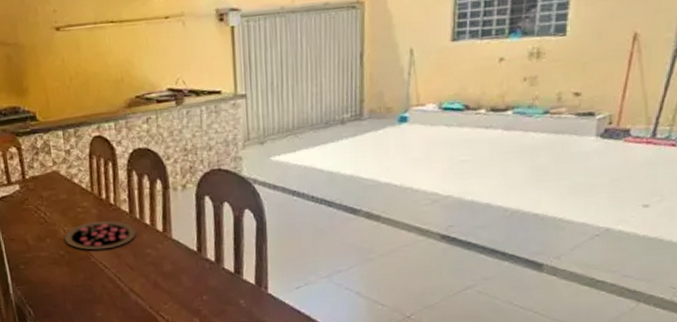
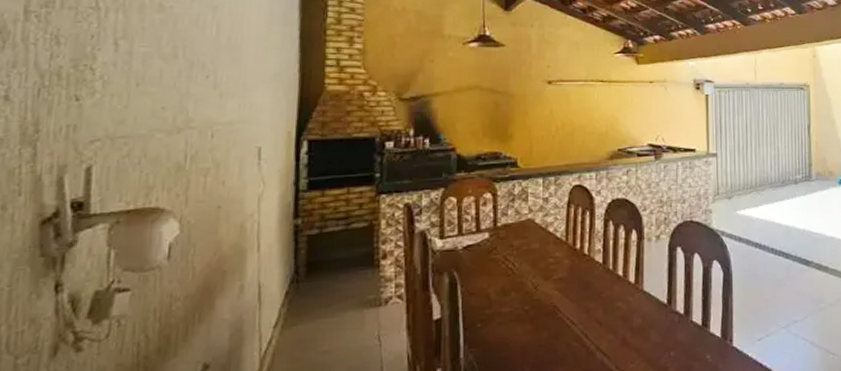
pizza: present [63,220,136,250] -> none [530,271,608,305]

